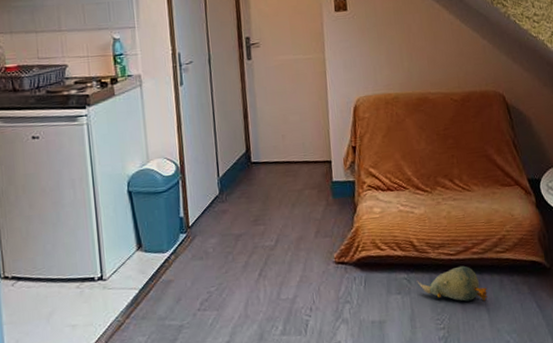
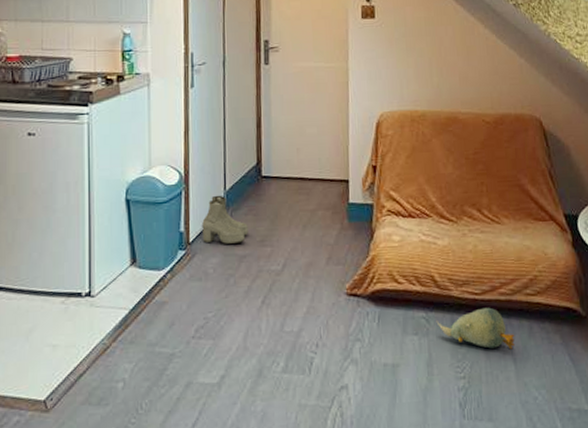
boots: none [199,181,242,226] -> present [202,195,248,244]

